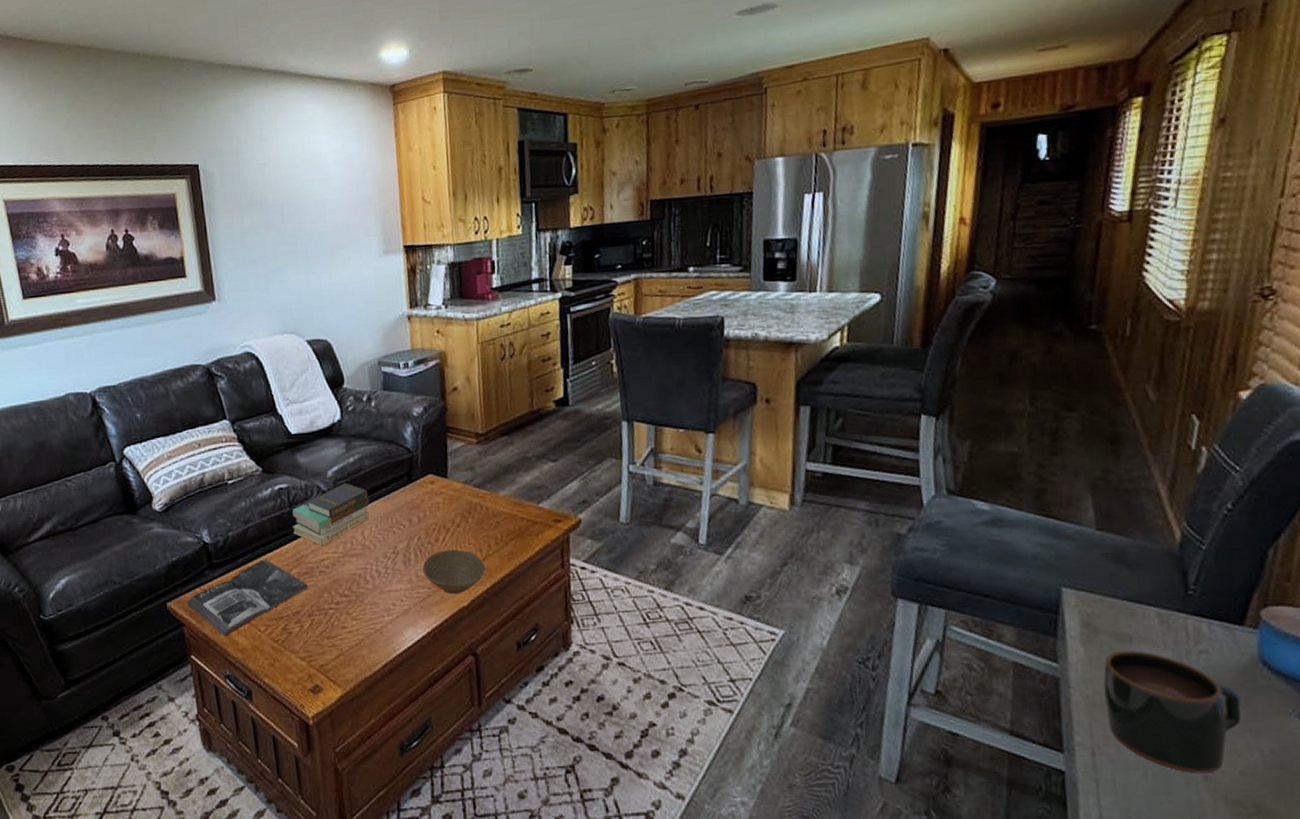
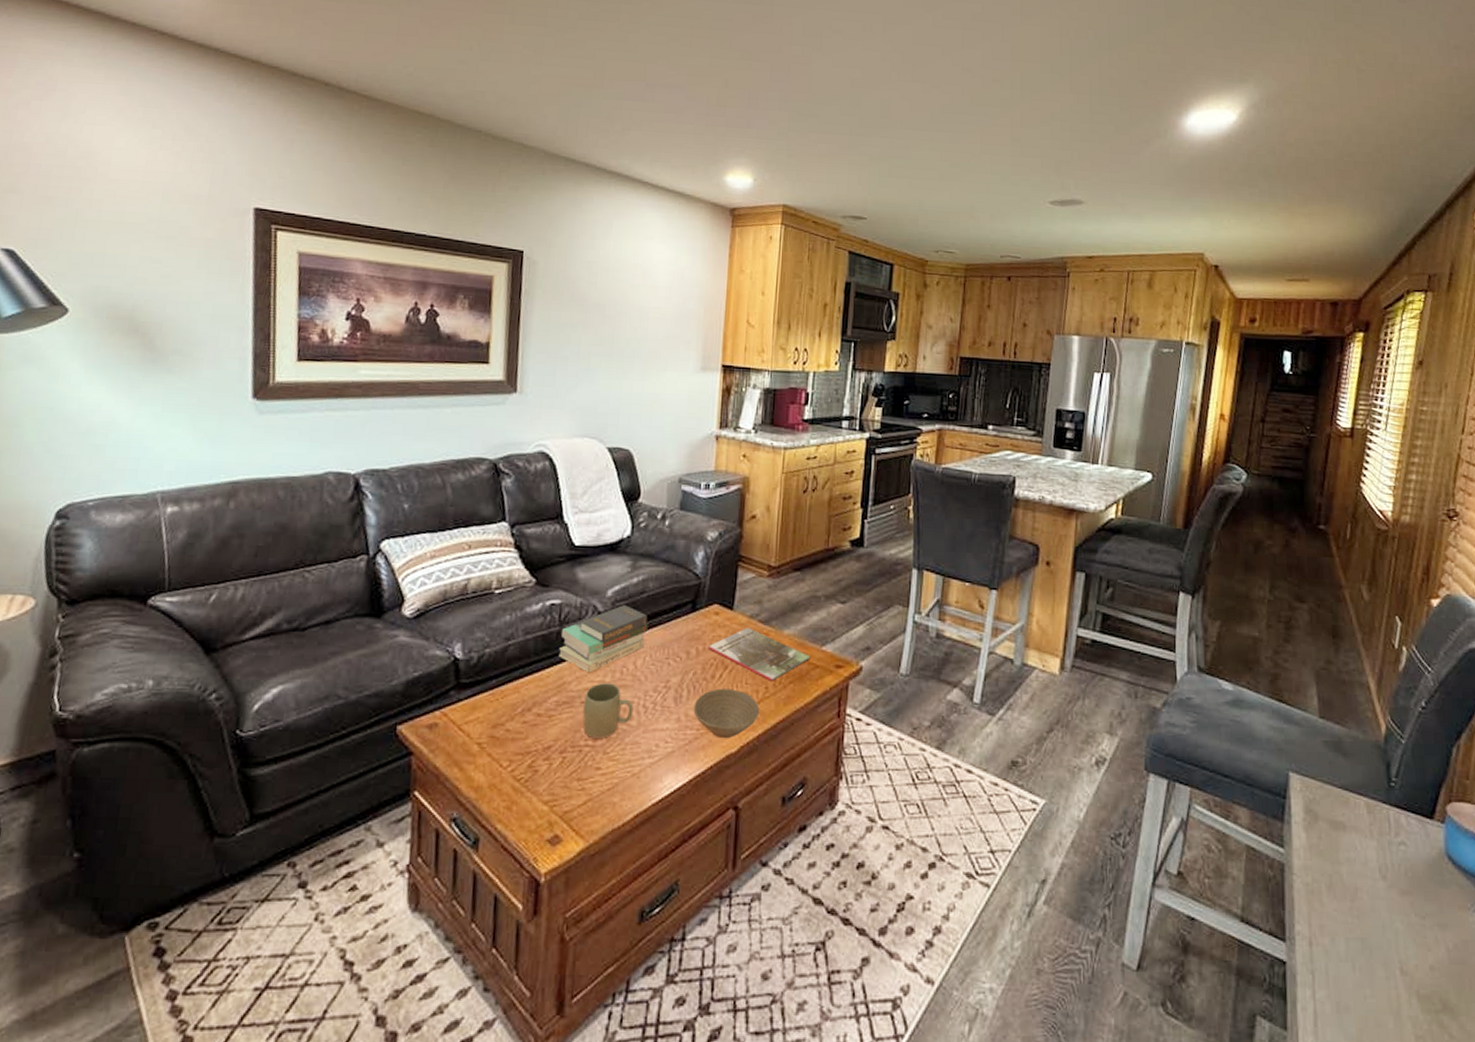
magazine: present [187,559,308,636] -> none [422,683,565,770]
mug: none [322,553,368,602] -> present [582,683,634,738]
magazine: none [427,493,529,540] -> present [707,628,811,681]
mug: present [1103,650,1242,773] -> none [1321,839,1432,967]

